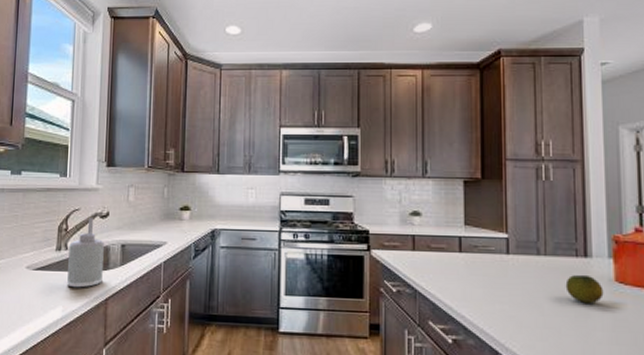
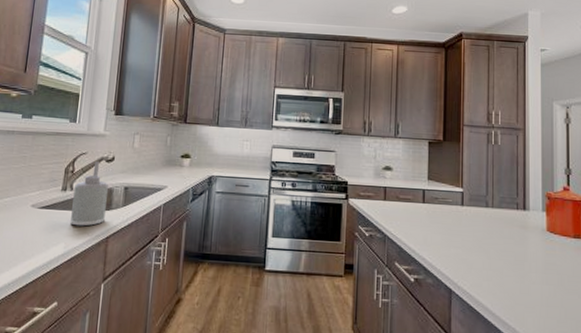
fruit: present [565,274,604,303] -> none [508,224,538,249]

